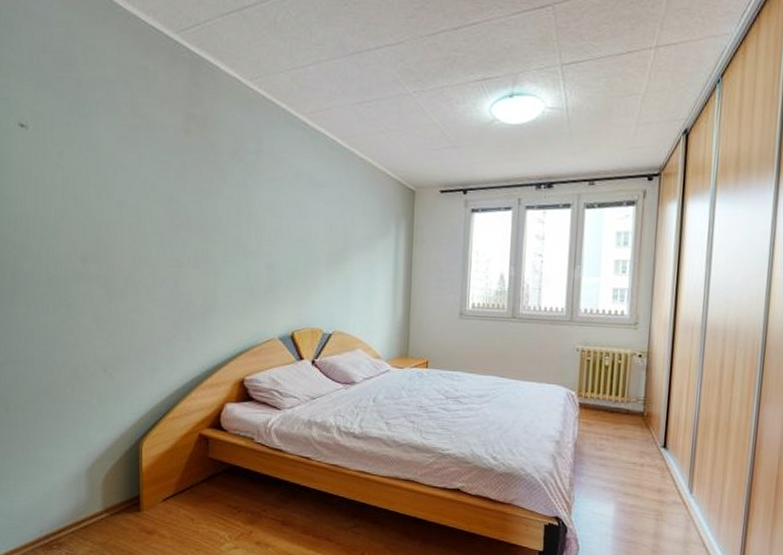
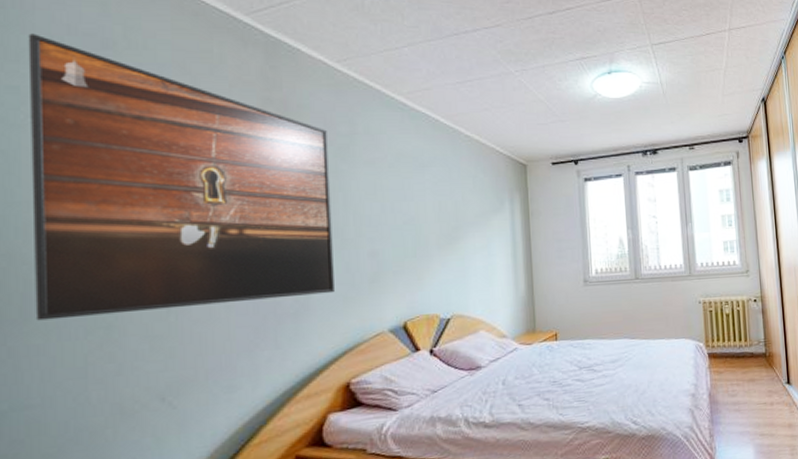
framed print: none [15,51,238,299] -> present [28,33,334,321]

